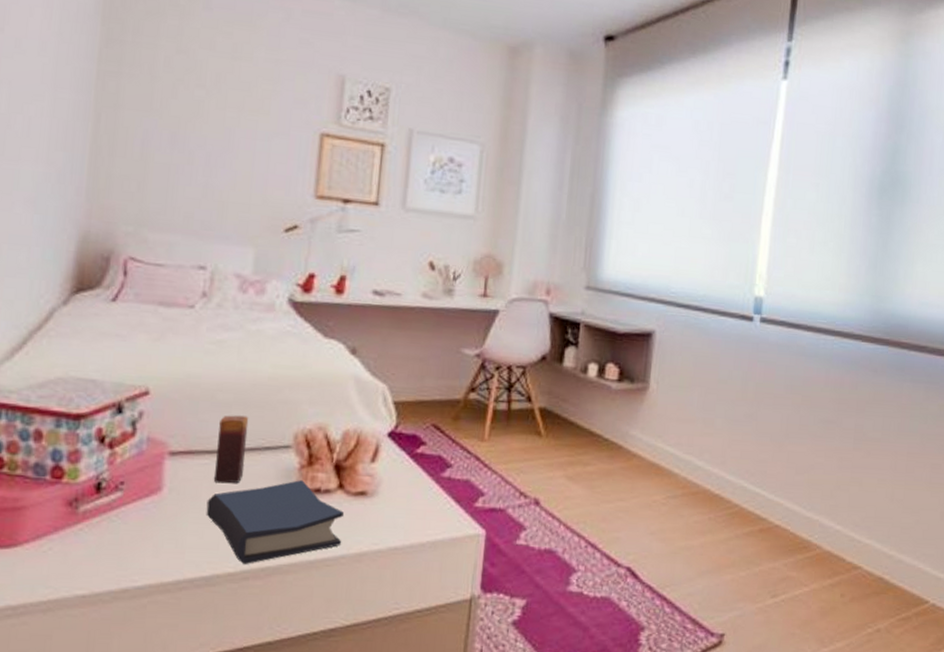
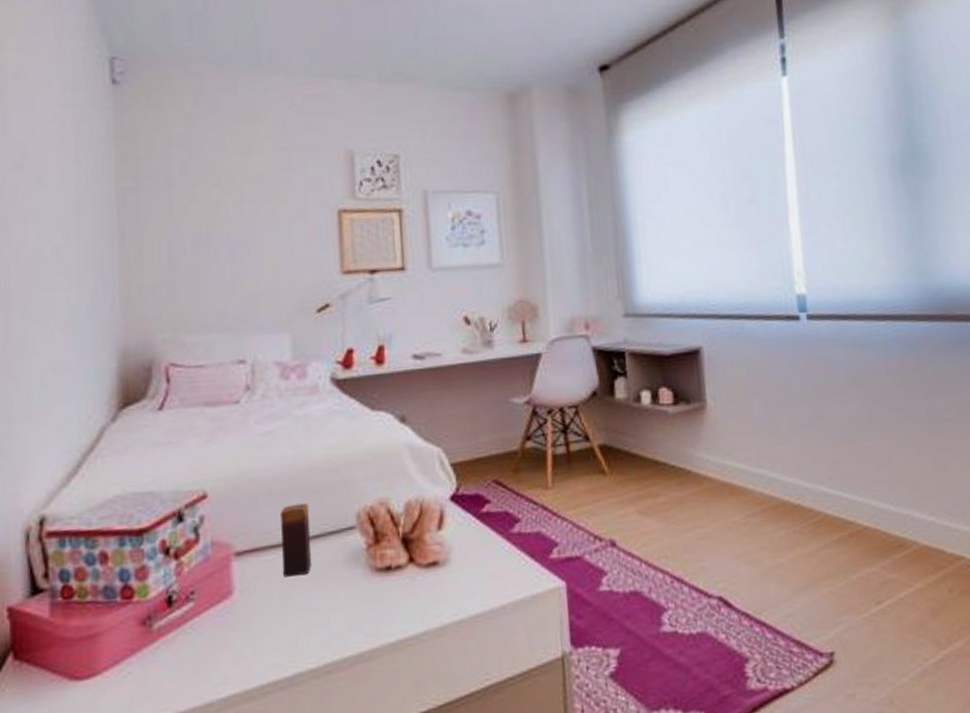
hardback book: present [206,480,345,565] -> none [279,560,422,659]

